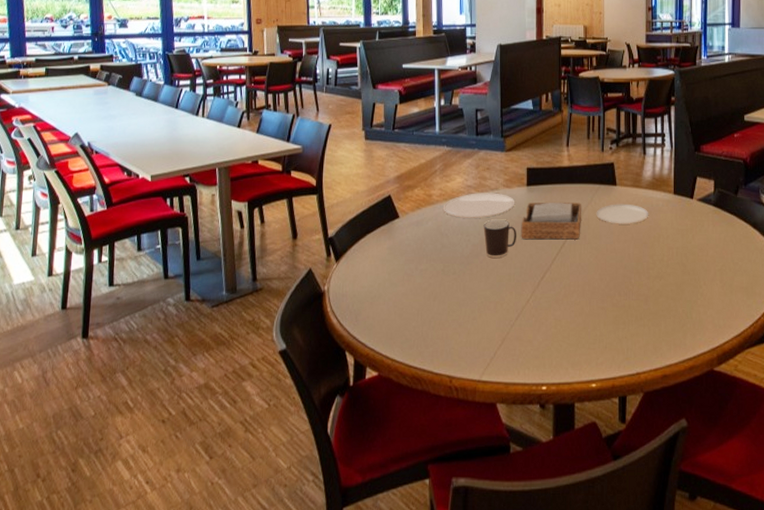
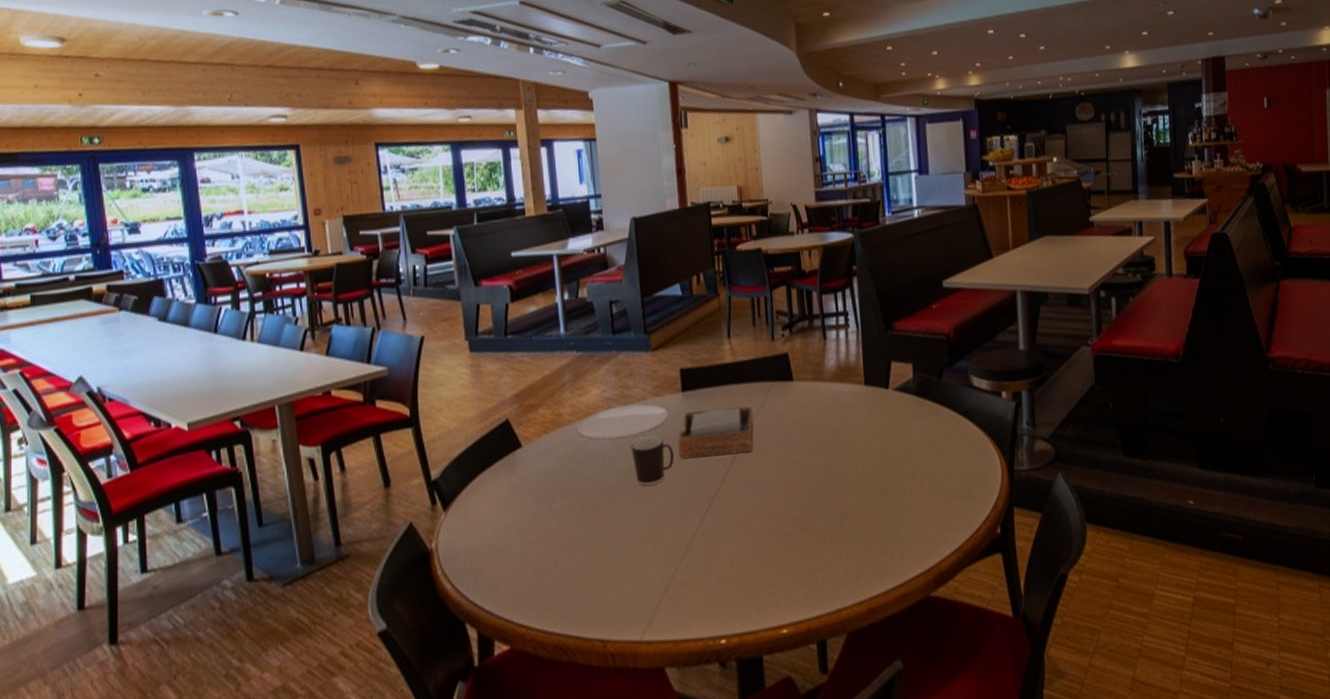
plate: present [596,203,649,224] -> none [771,402,837,429]

